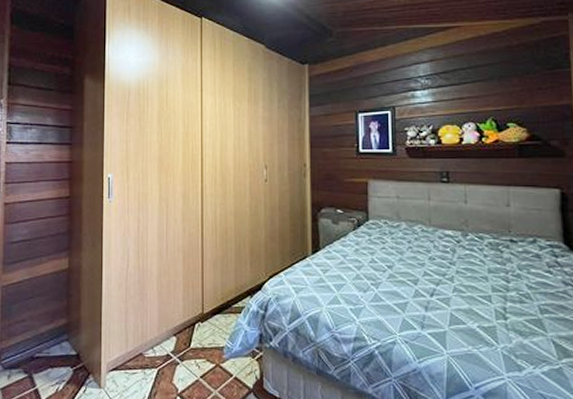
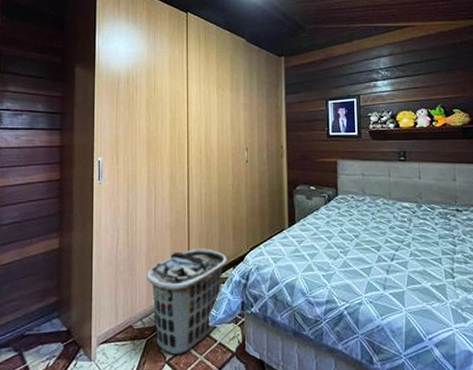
clothes hamper: none [157,274,244,387] -> present [146,248,227,355]

